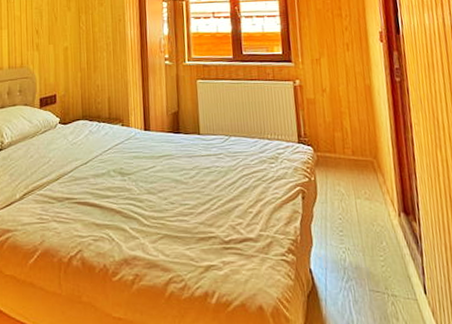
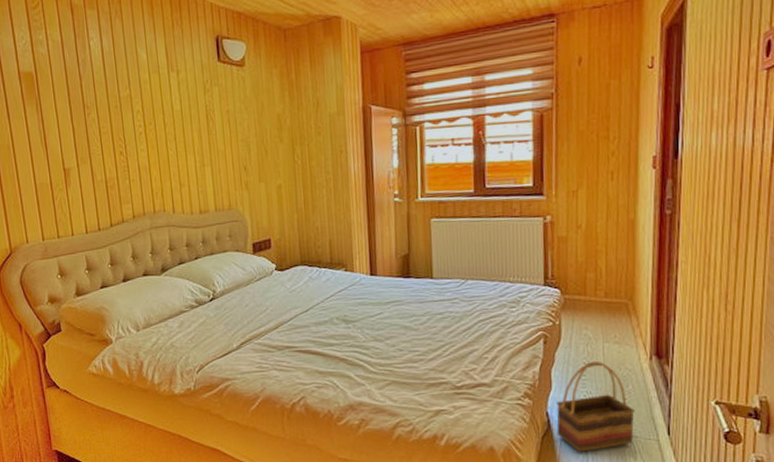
woven basket: none [319,218,393,312] -> present [556,362,635,452]

